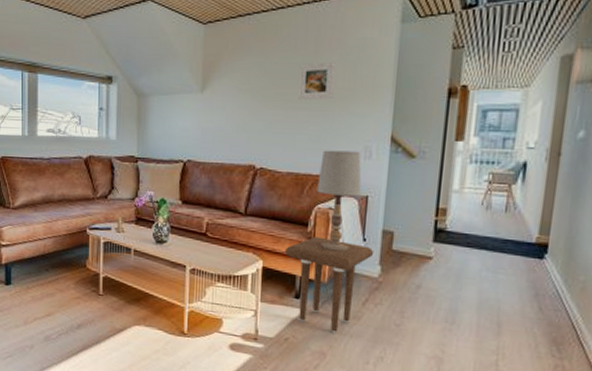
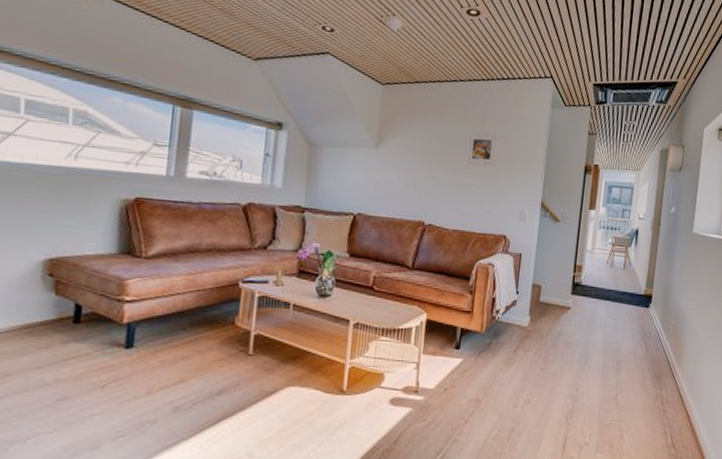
side table: present [285,236,374,333] -> none [448,290,525,380]
table lamp: present [317,150,362,252] -> none [479,211,517,304]

